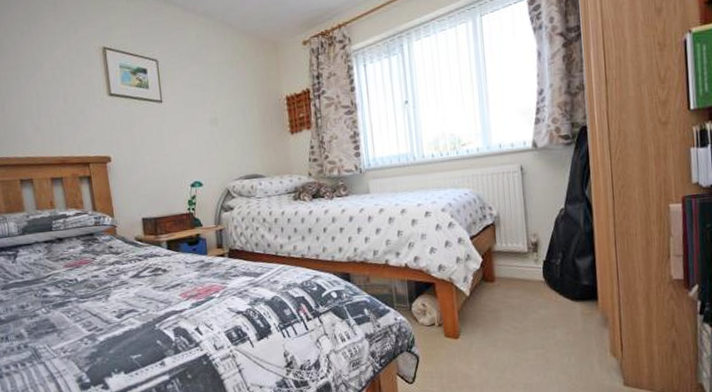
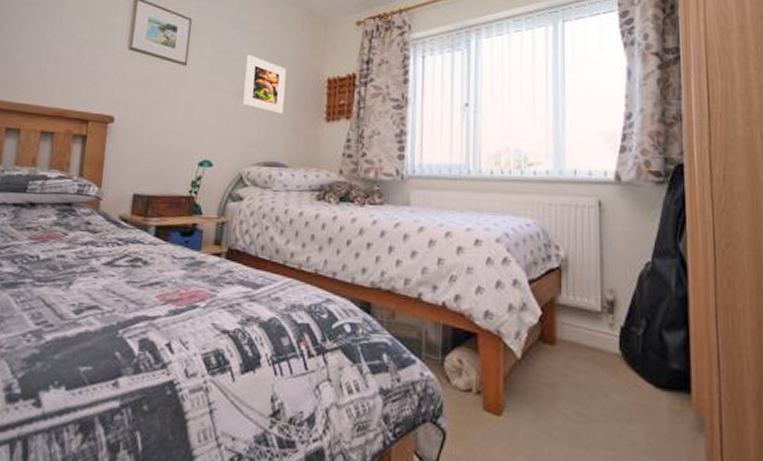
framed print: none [213,85,253,134] -> present [243,55,287,114]

